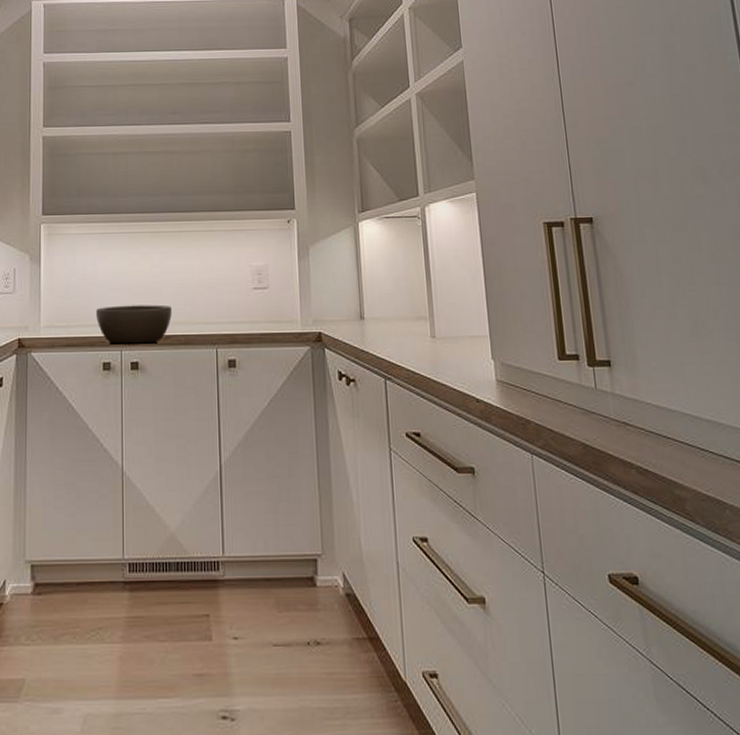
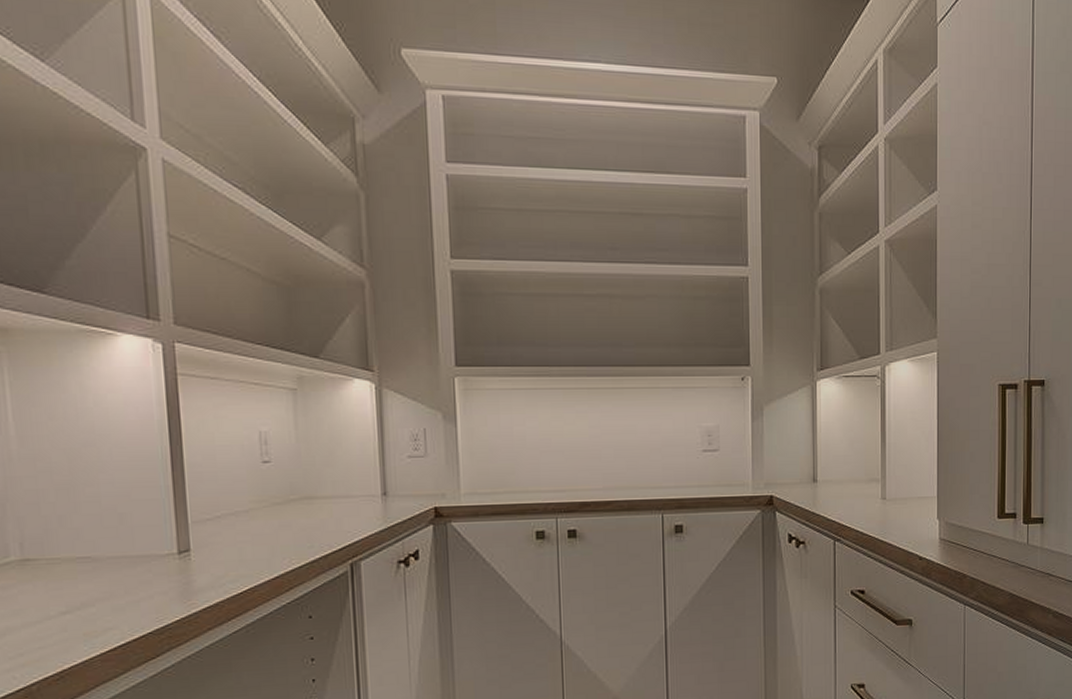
bowl: present [95,304,172,344] -> none [525,468,613,512]

